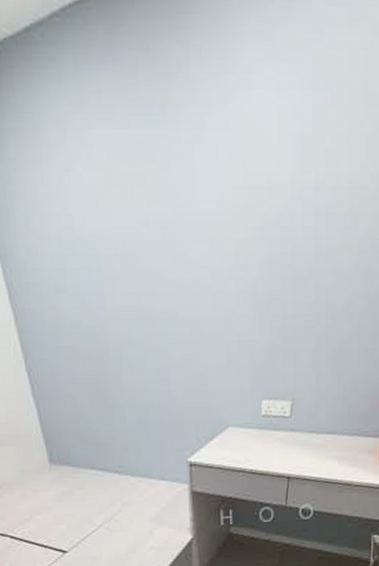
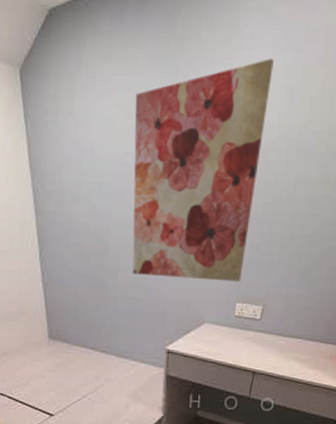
wall art: none [117,97,279,377] -> present [132,57,274,282]

